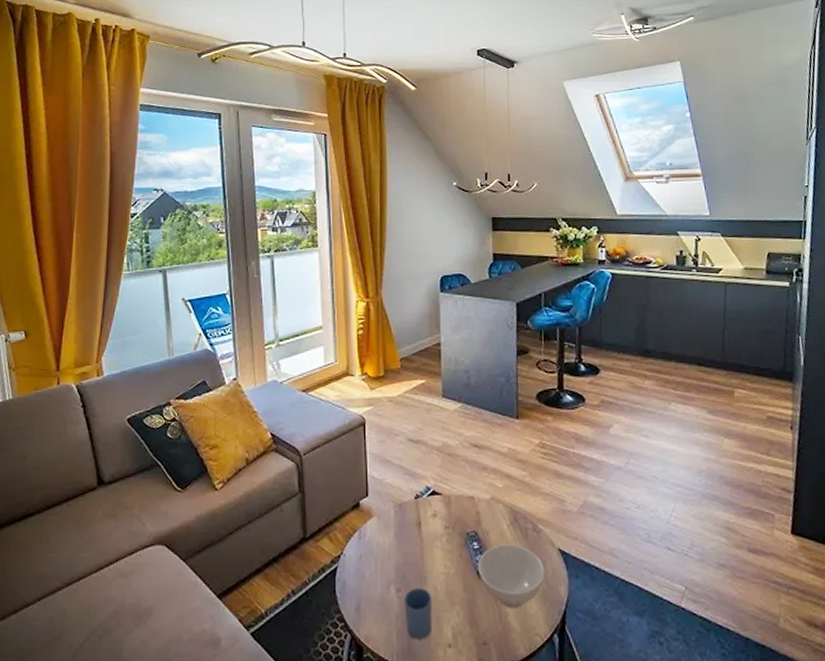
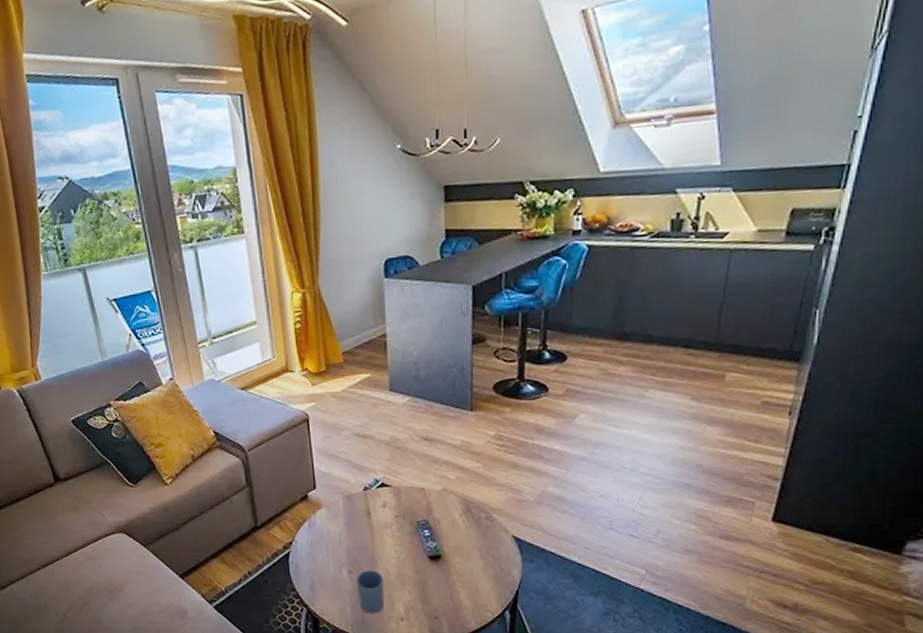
bowl: present [477,544,545,608] -> none [428,532,498,588]

